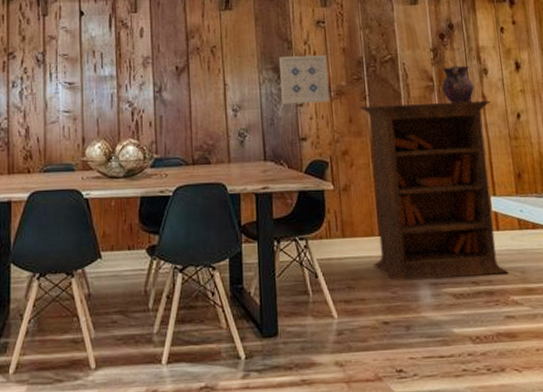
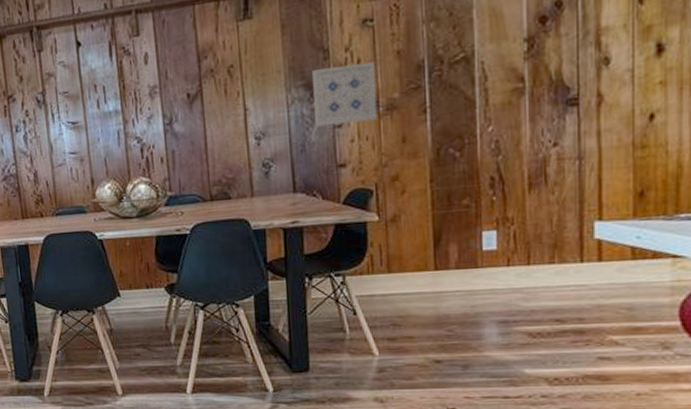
bookcase: present [358,100,509,281] -> none [415,99,611,318]
vase: present [441,65,475,103] -> none [535,55,587,108]

